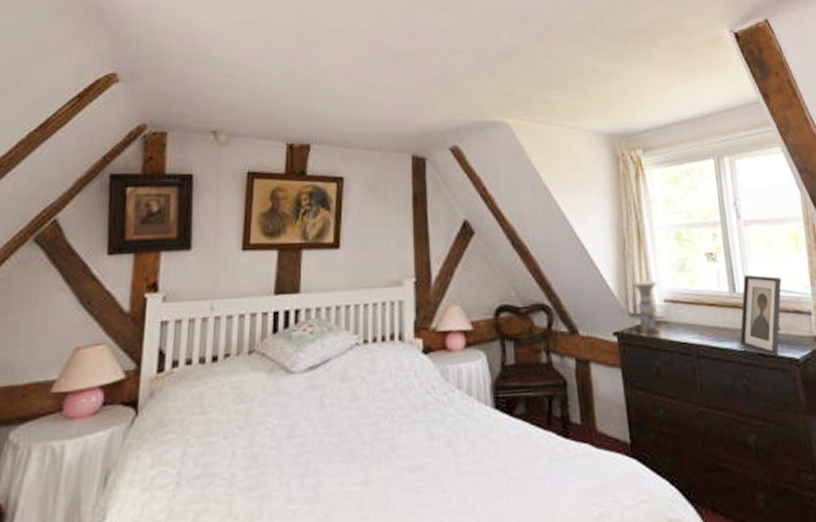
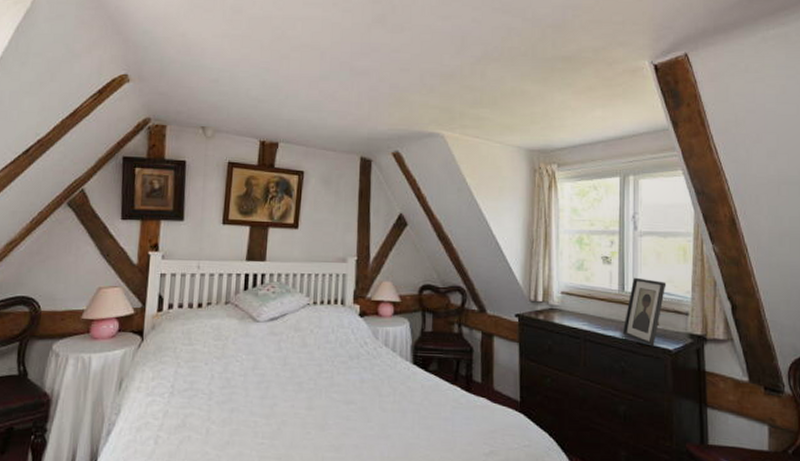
vase: present [631,281,659,335] -> none [535,275,557,319]

